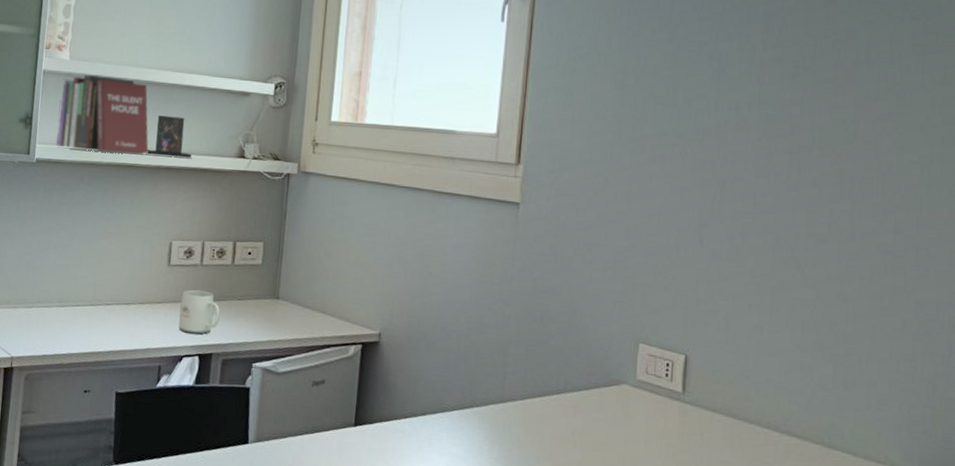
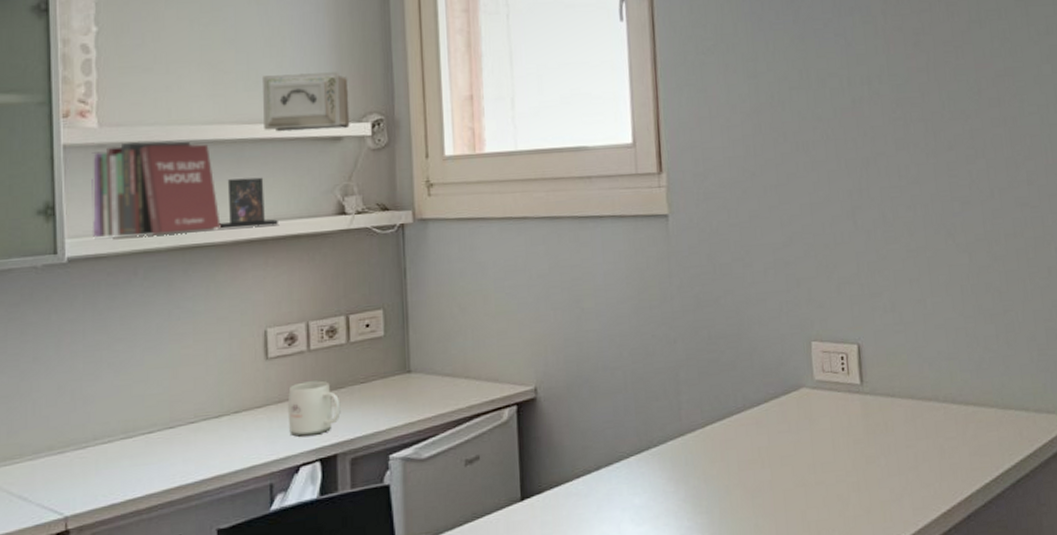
decorative box: none [190,34,261,86] -> present [261,72,350,132]

